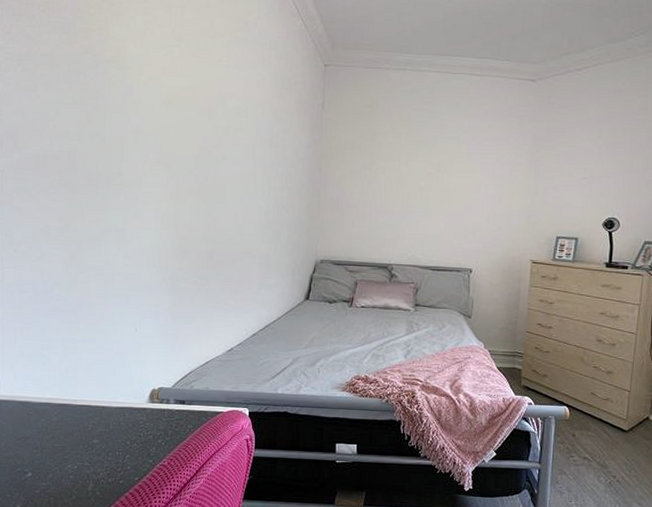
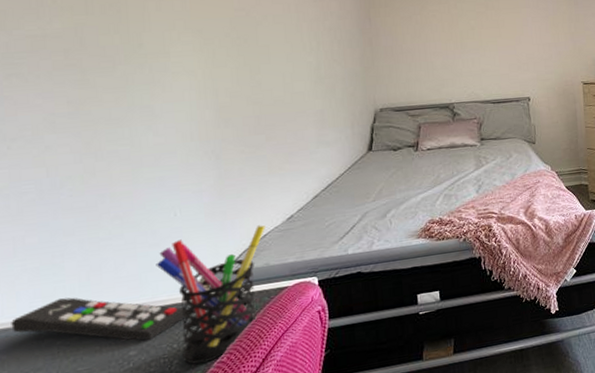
remote control: none [10,384,140,433] -> present [11,297,188,341]
pen holder: none [118,352,208,462] -> present [156,225,265,364]

